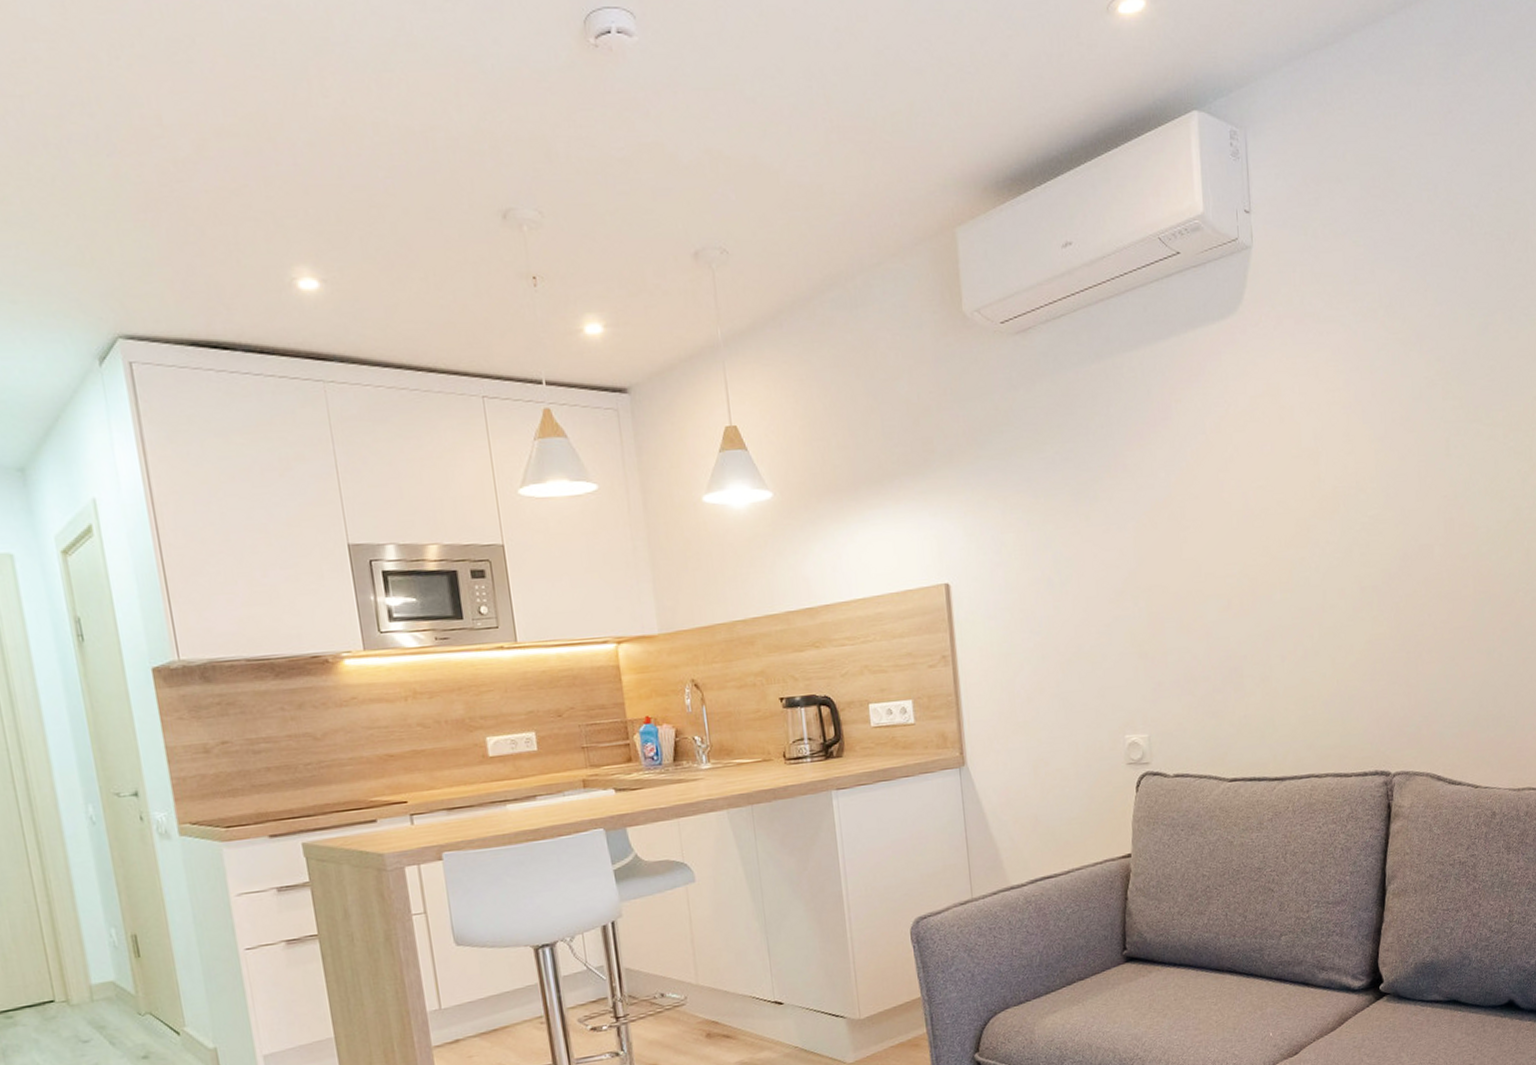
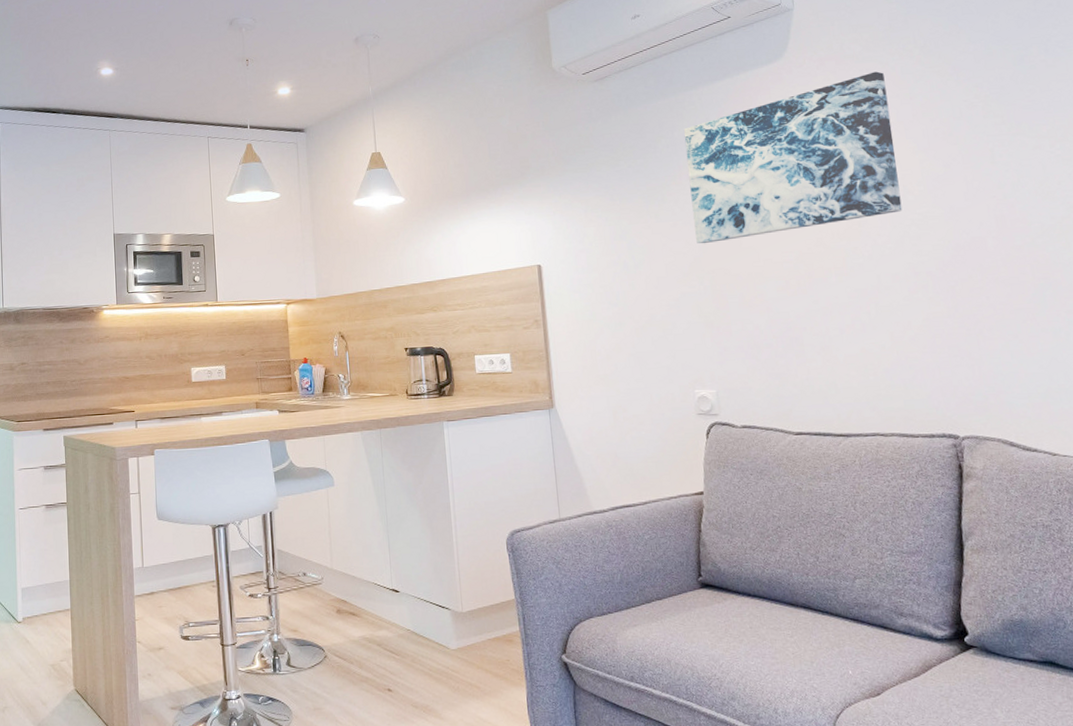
wall art: none [1120,336,1354,555] -> present [683,71,903,244]

